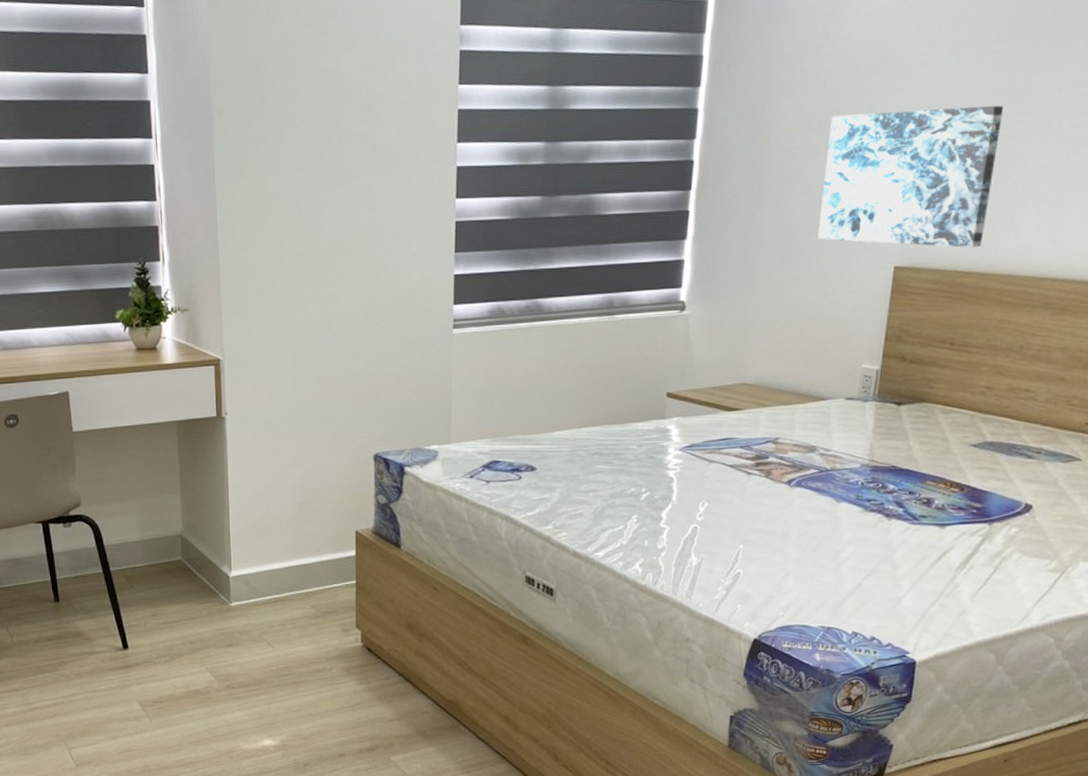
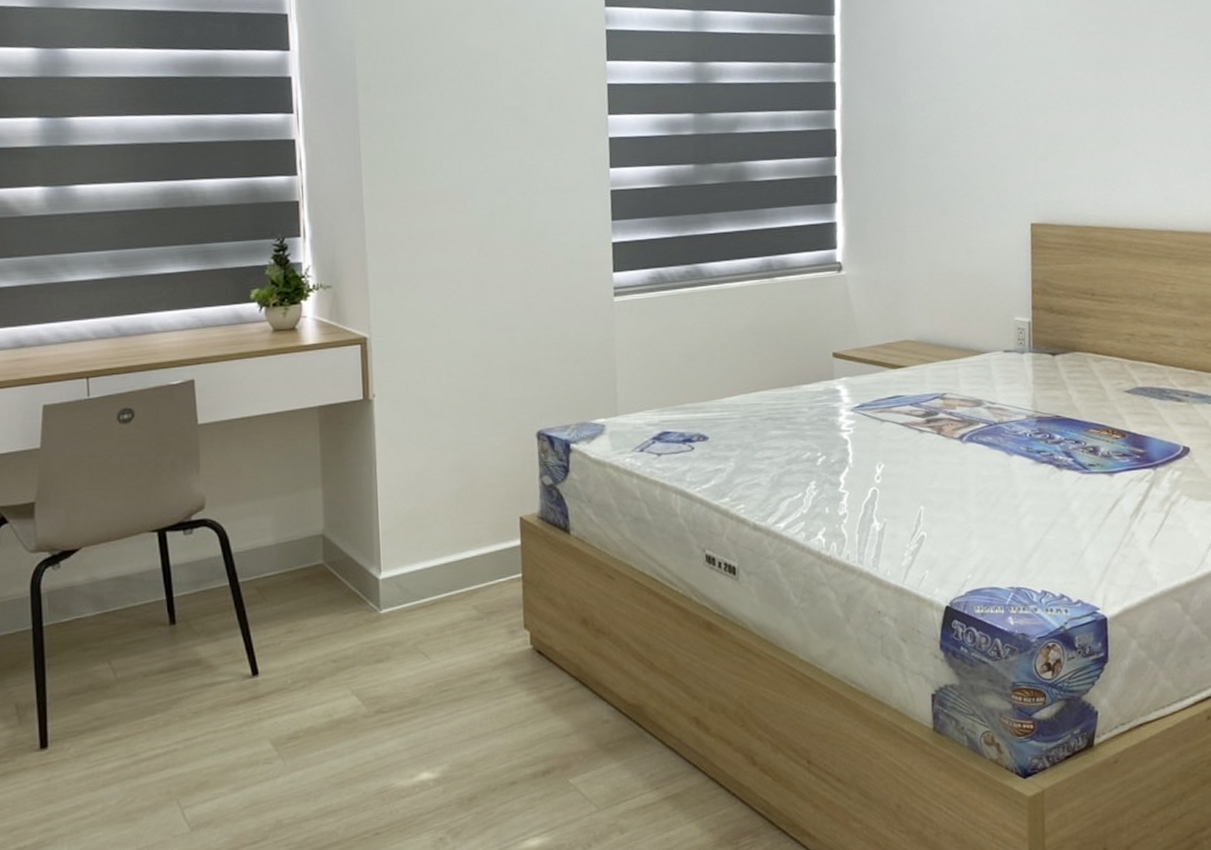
wall art: present [818,105,1004,248] -> none [956,78,1106,205]

